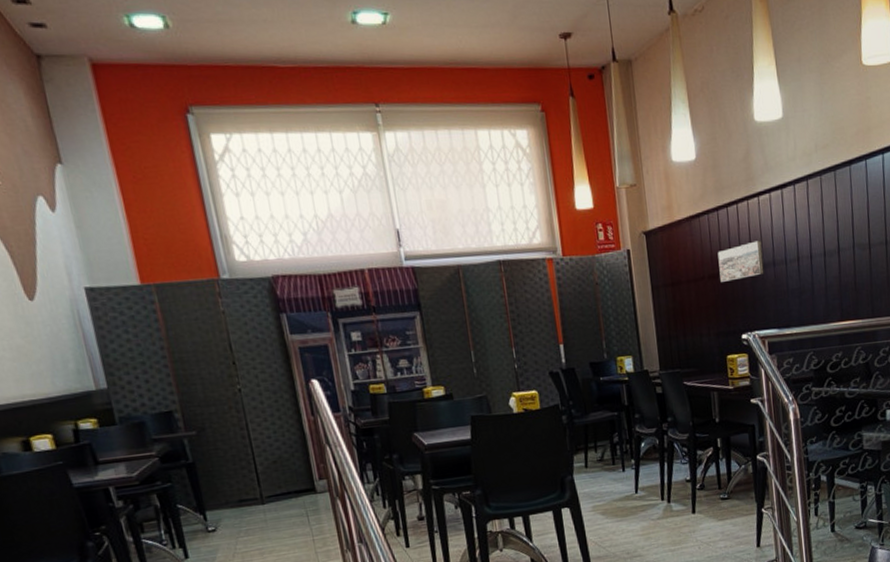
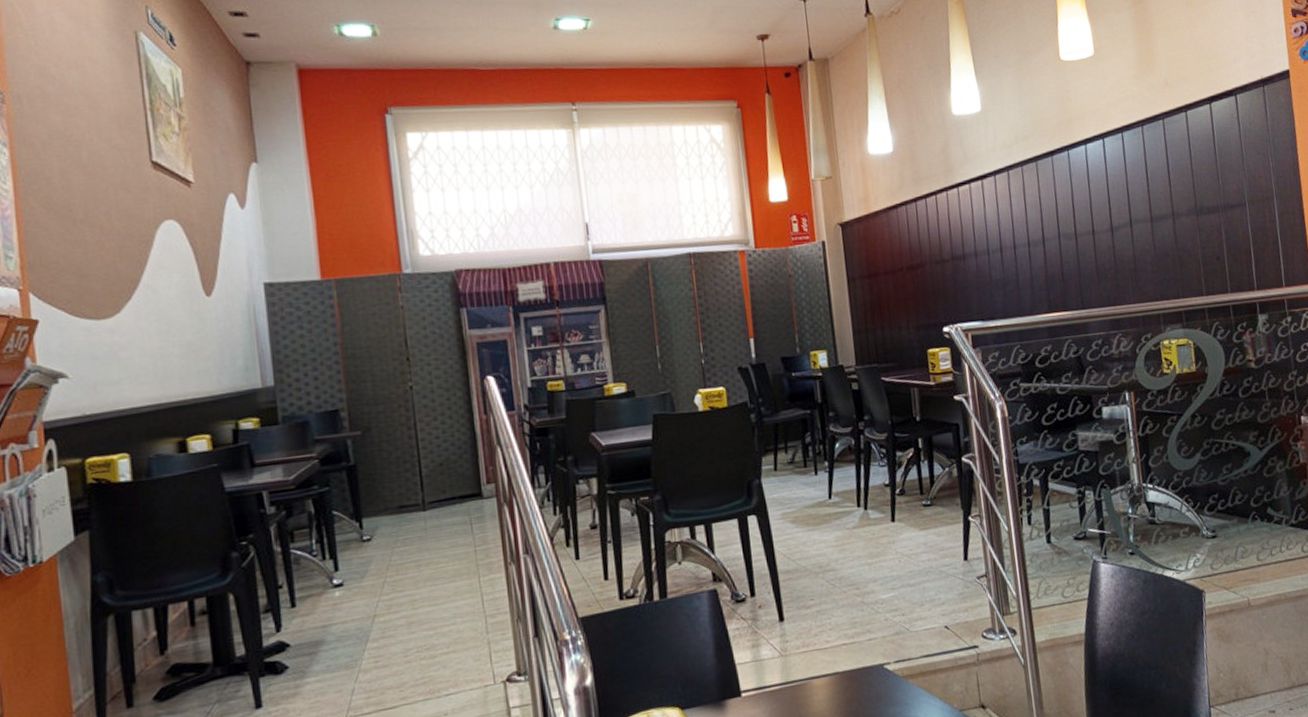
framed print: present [717,240,764,282] -> none [916,231,966,273]

